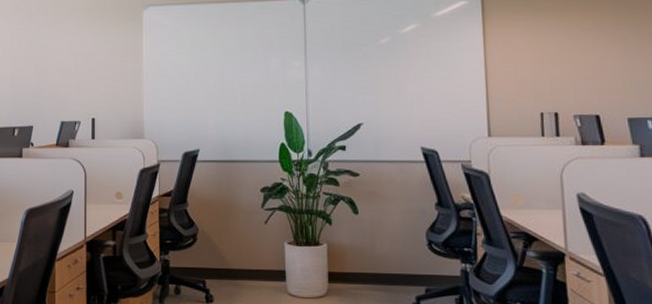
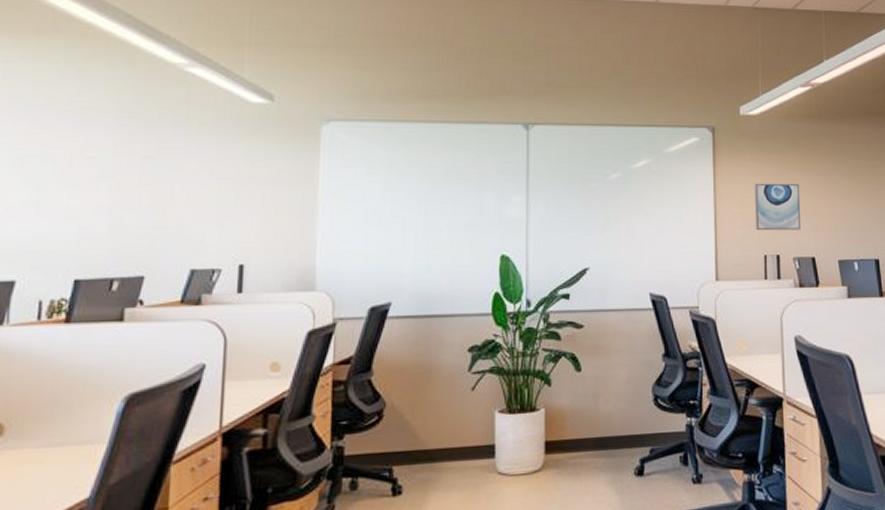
wall art: none [528,40,582,89] -> present [754,183,801,231]

